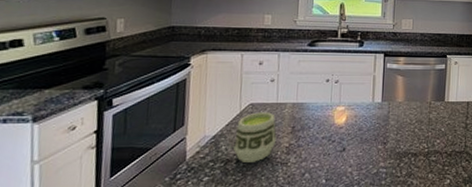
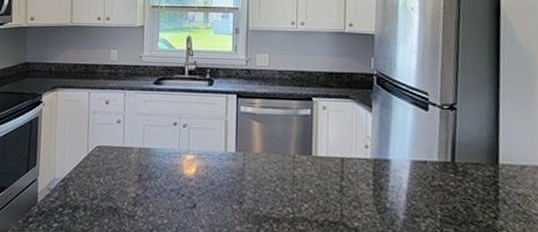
cup: present [233,112,277,163] -> none [81,156,123,212]

